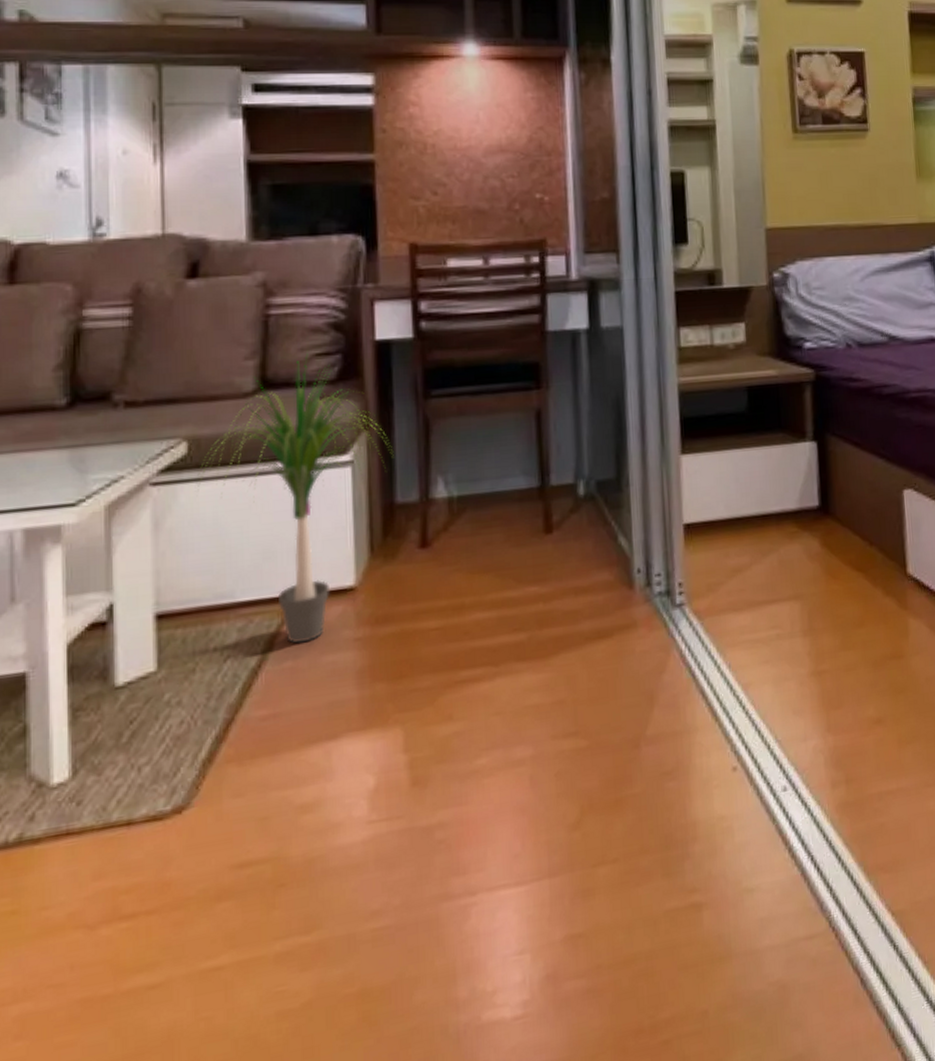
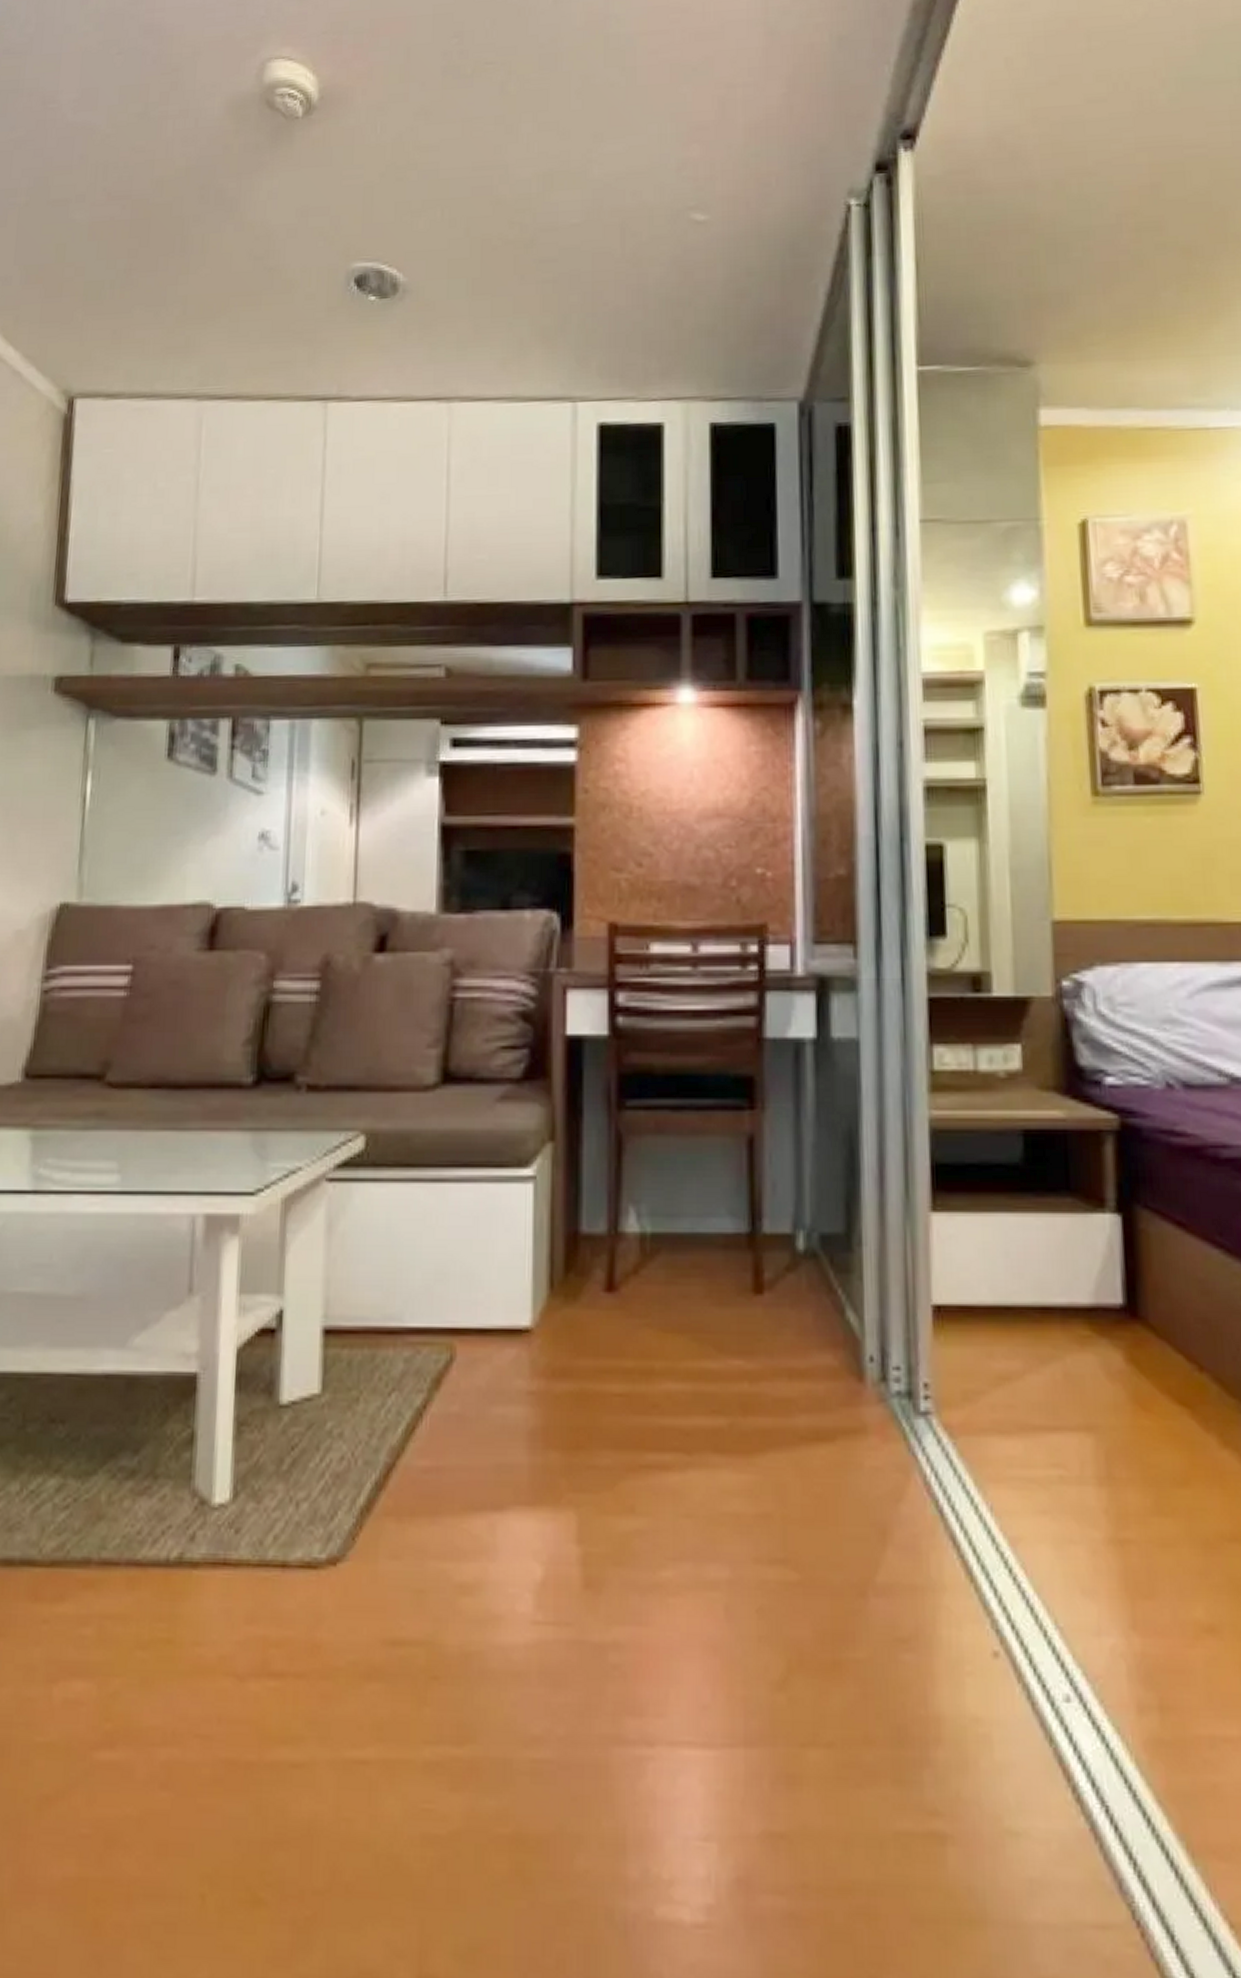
potted plant: present [196,353,393,644] -> none [371,1045,579,1387]

